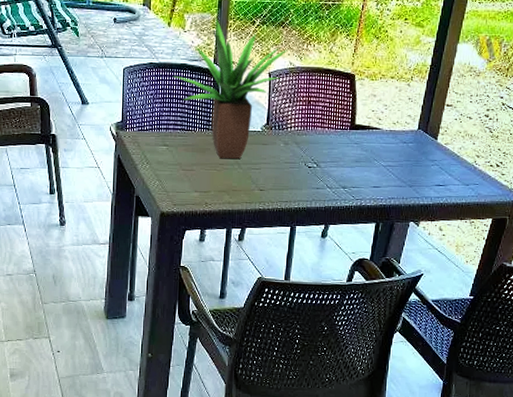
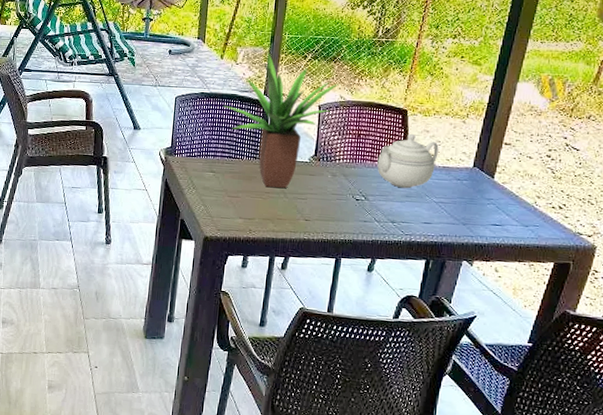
teapot: none [327,98,386,154] -> present [377,133,439,189]

